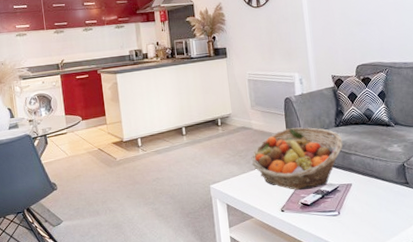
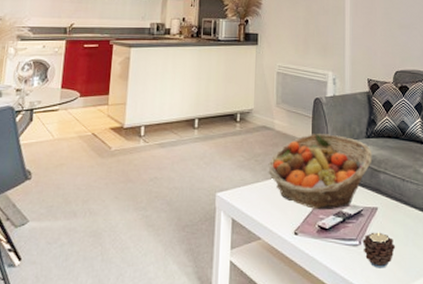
candle: none [341,203,371,232] -> present [363,232,396,268]

